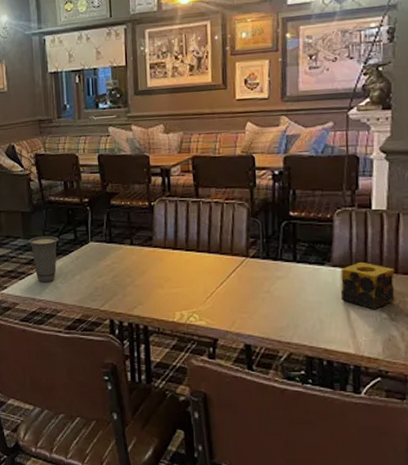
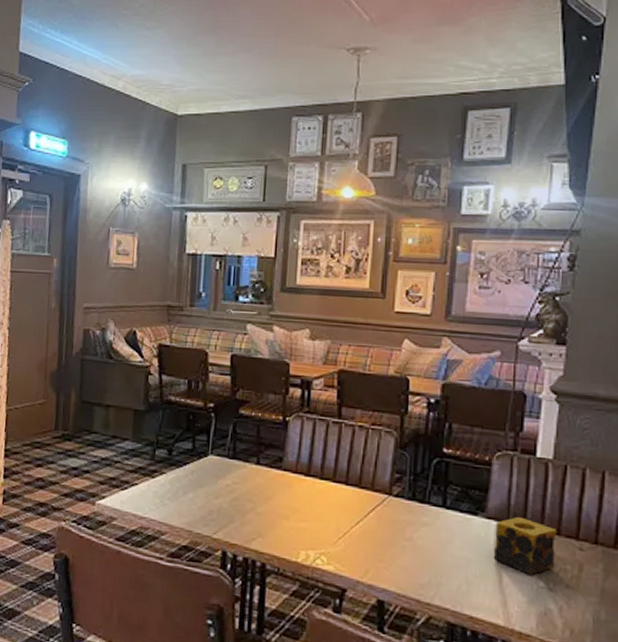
cup: present [28,235,58,283] -> none [138,440,173,498]

